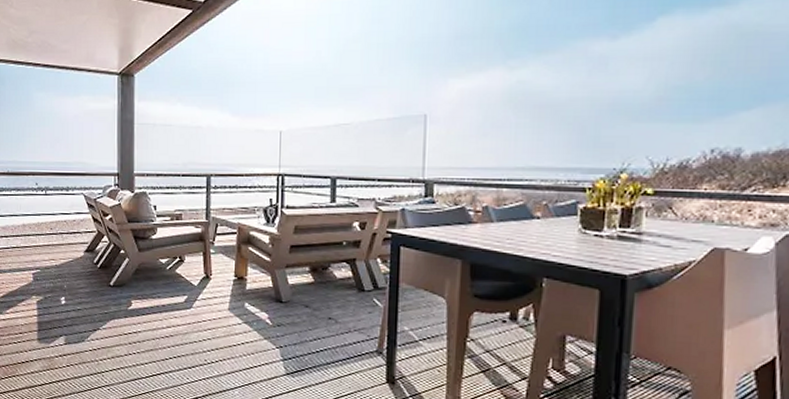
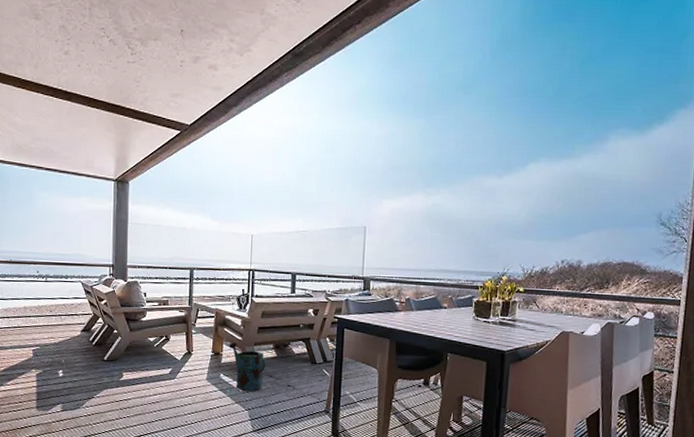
watering can: none [254,265,300,326] -> present [228,343,265,392]

